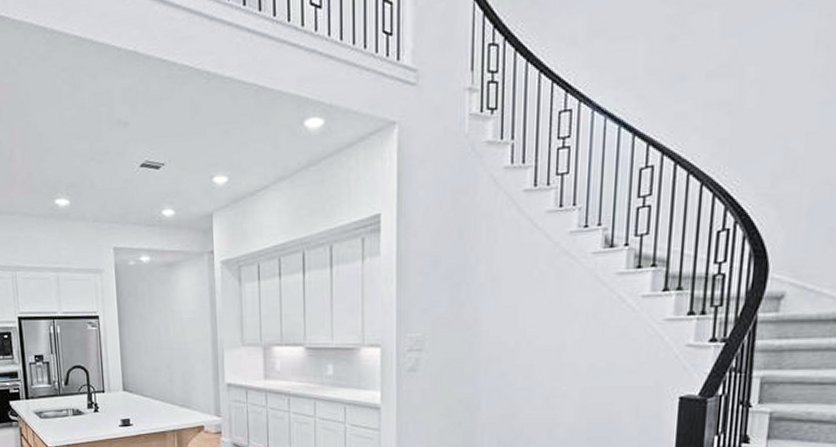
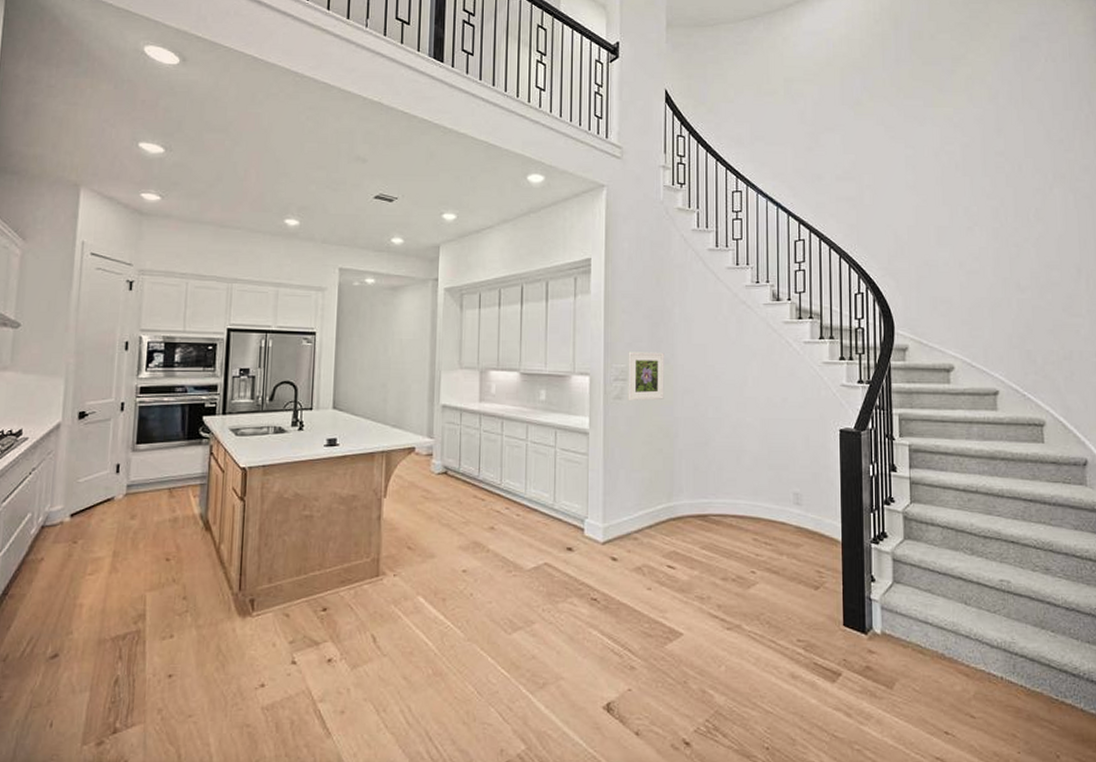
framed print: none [423,317,466,373] -> present [628,352,664,401]

